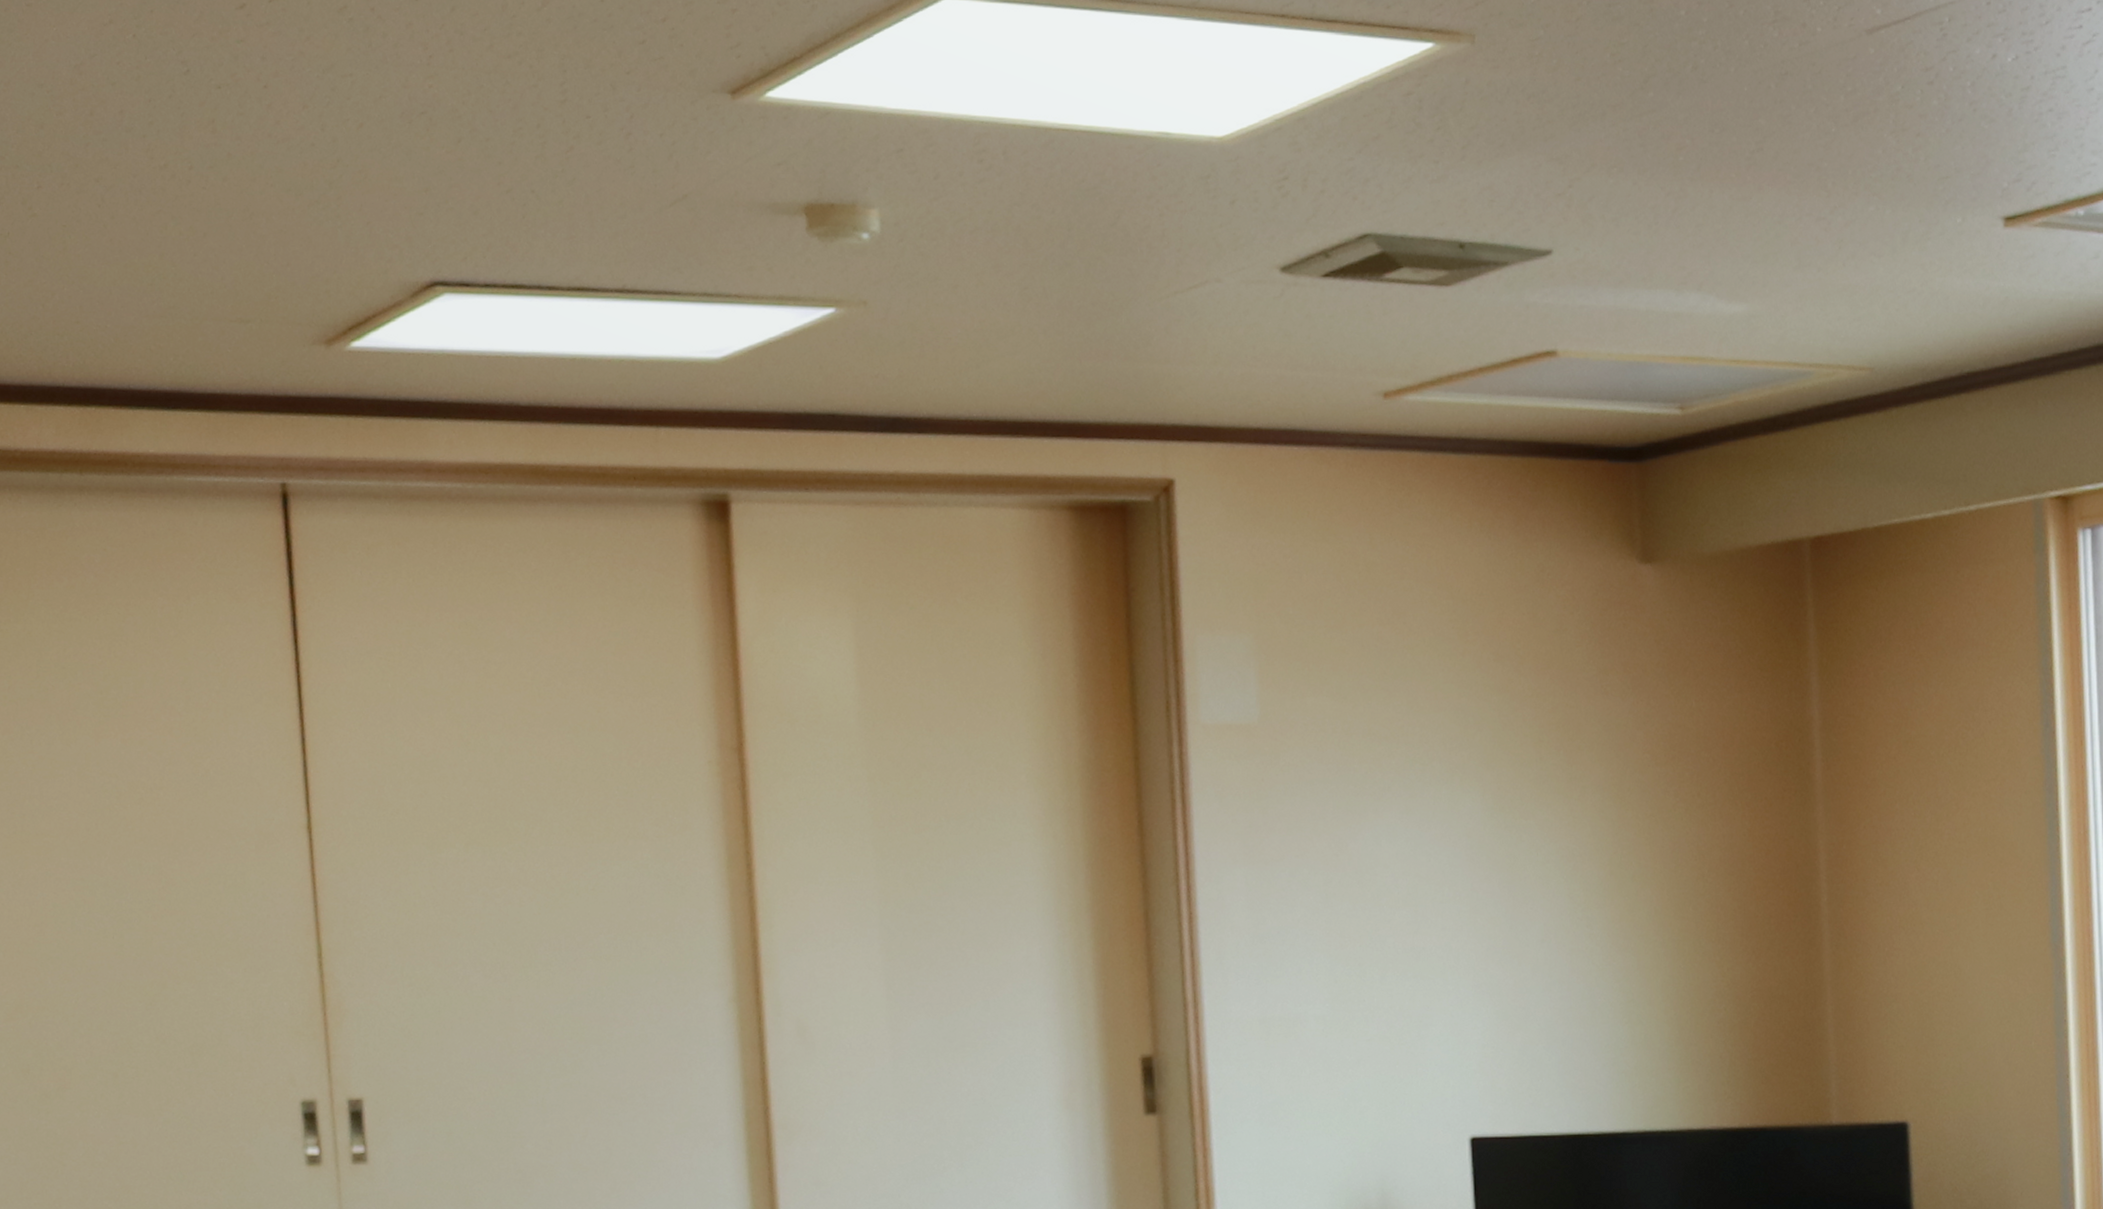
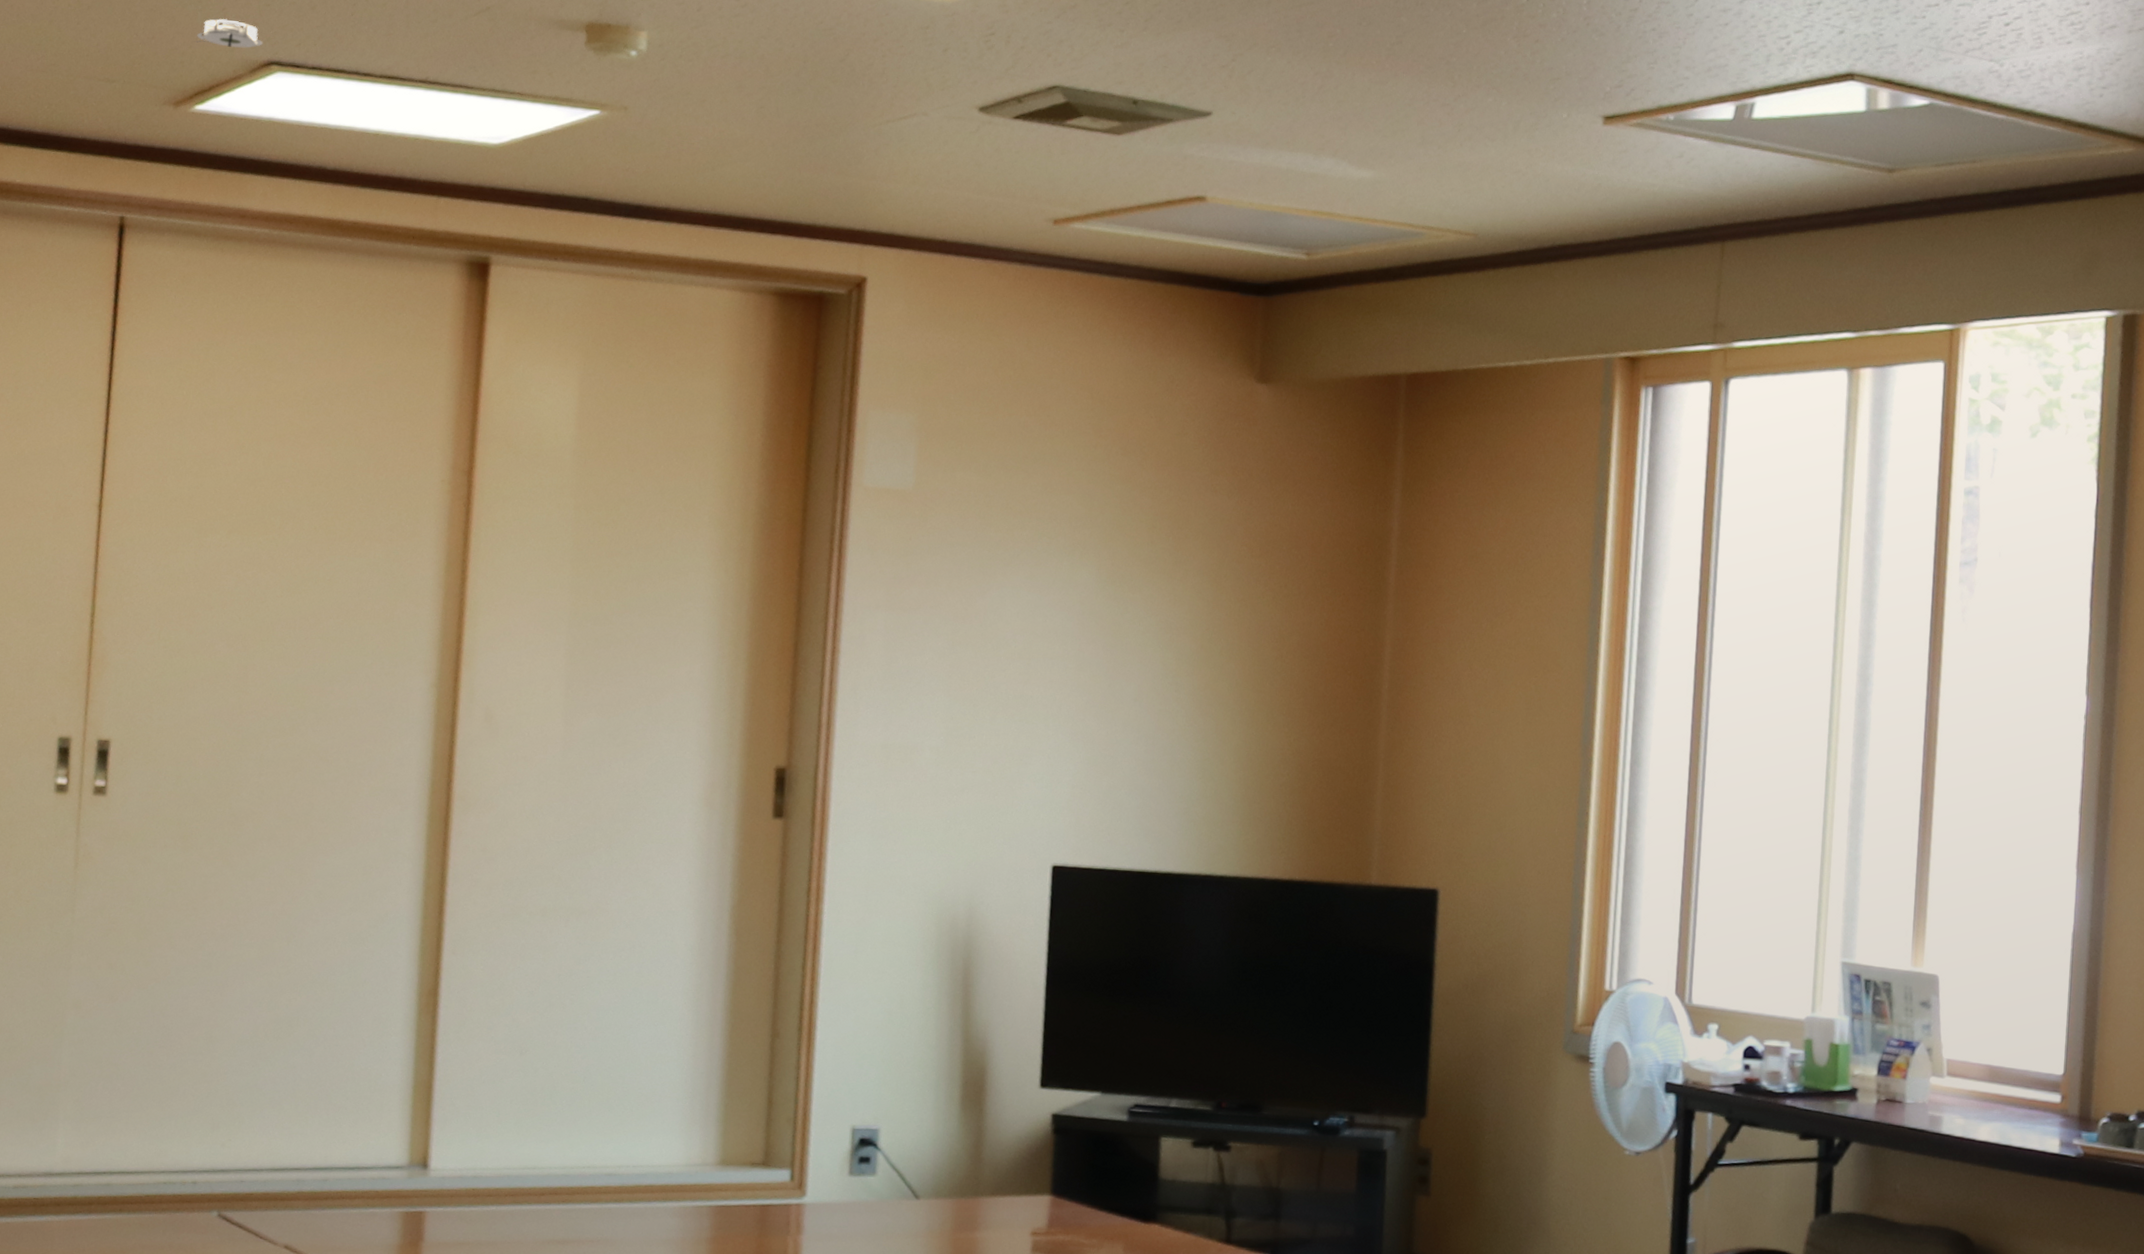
smoke detector: none [338,234,422,268] -> present [194,18,263,48]

